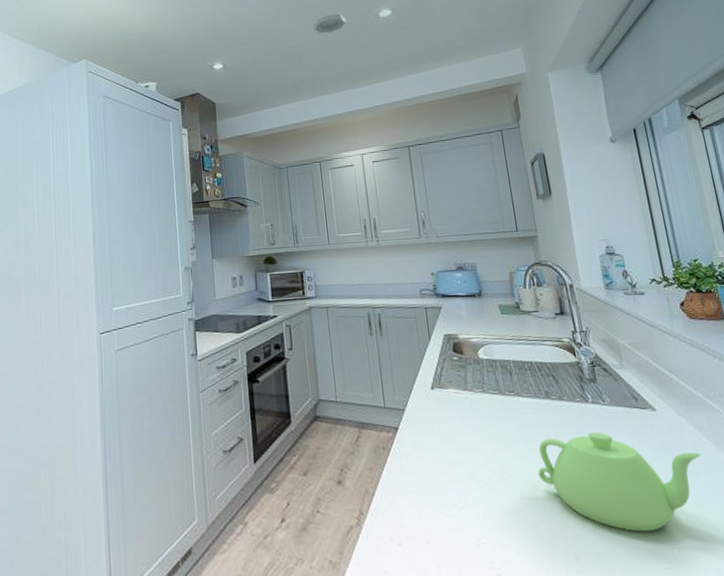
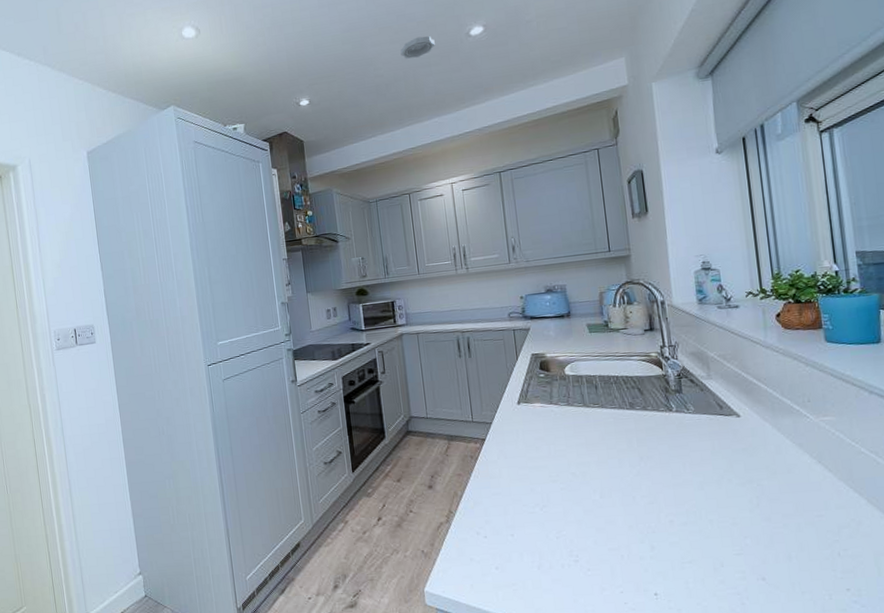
teapot: present [538,432,702,532] -> none [618,437,783,524]

